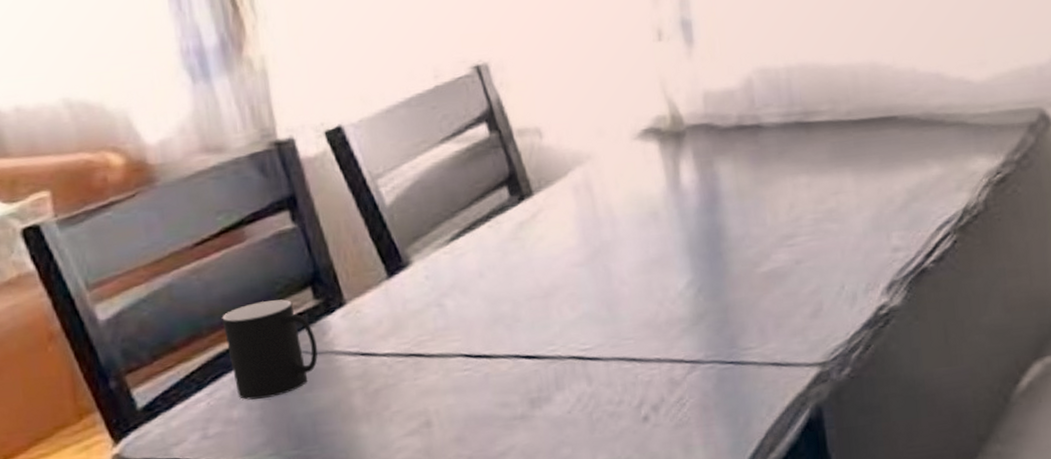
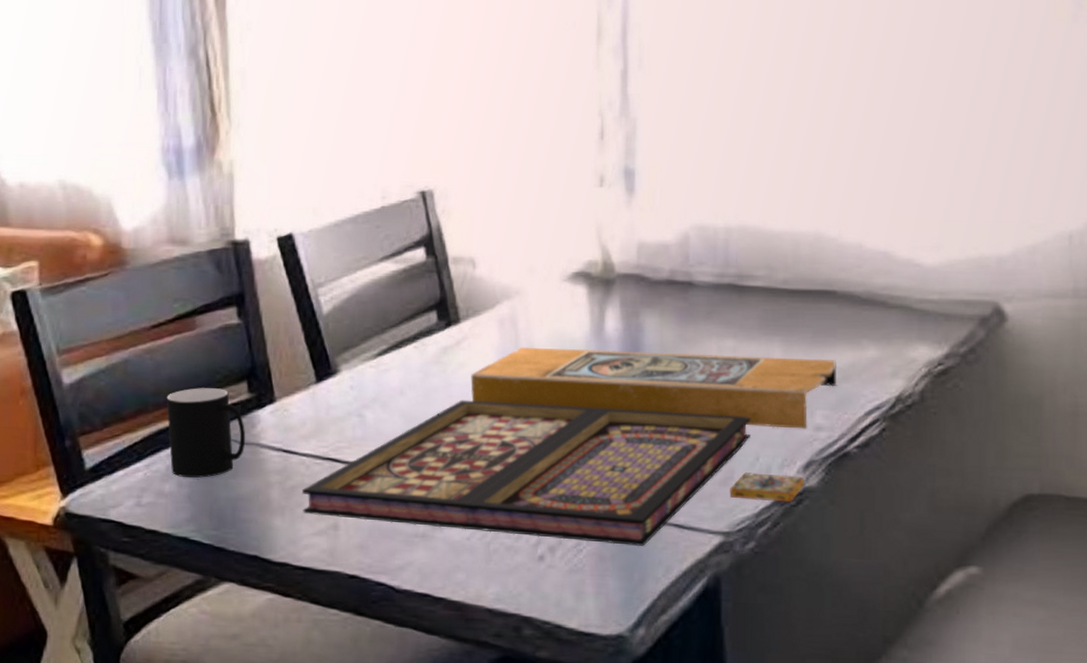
board game: none [387,182,907,416] -> present [302,347,838,547]

